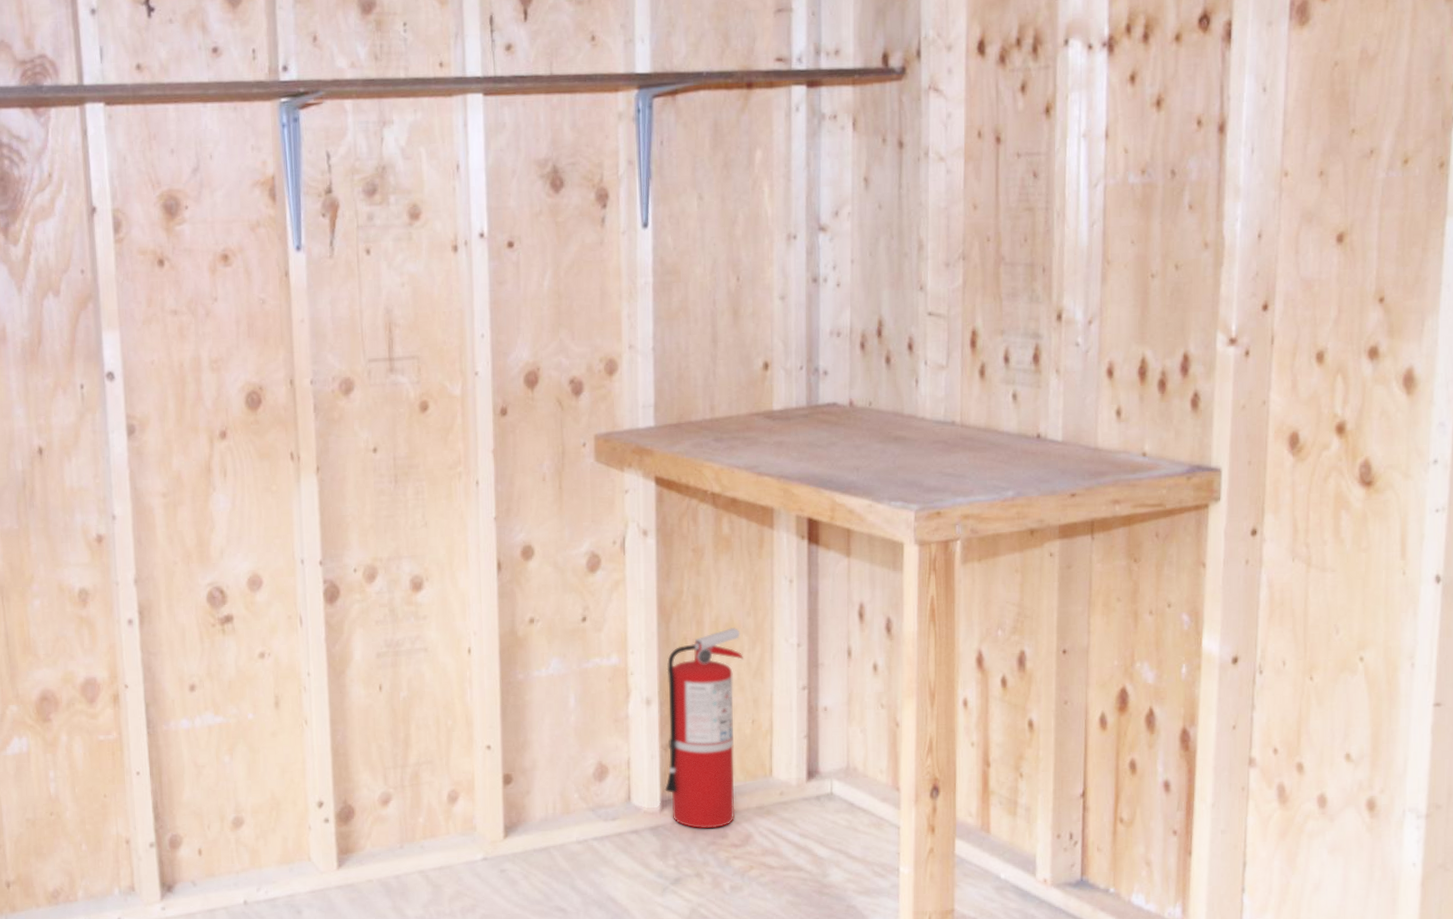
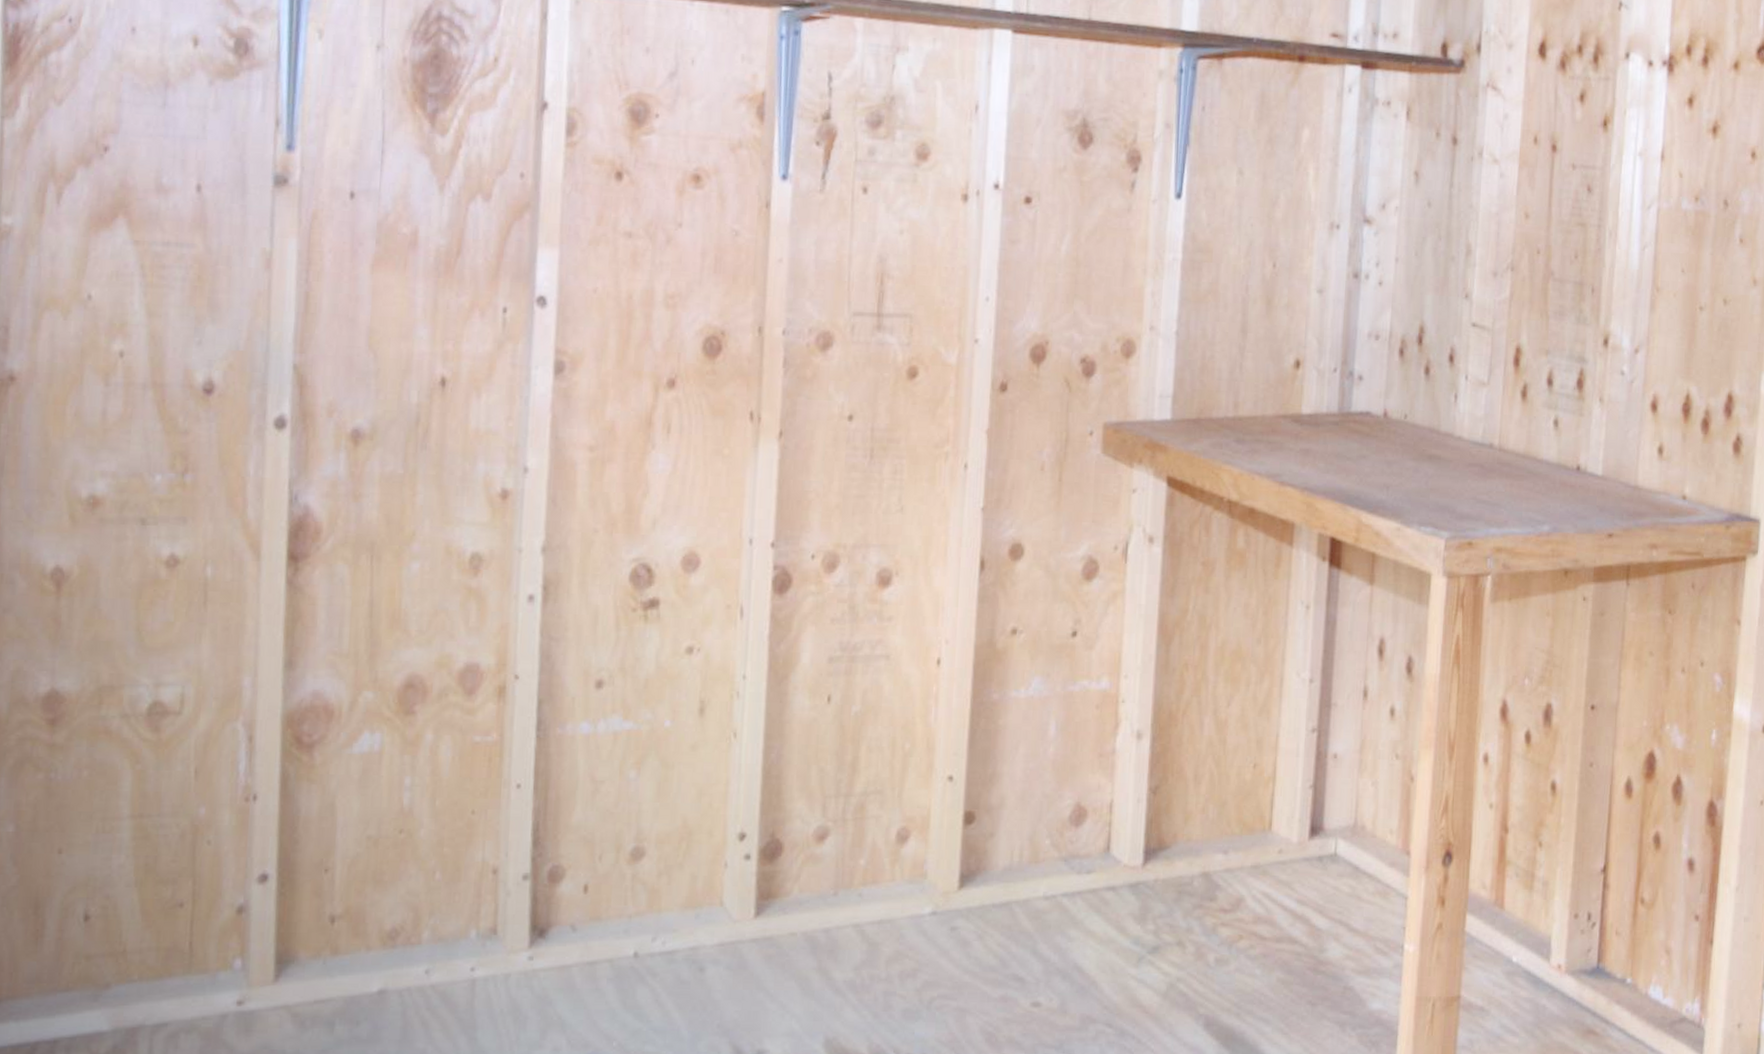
fire extinguisher: present [664,628,743,829] -> none [1149,656,1249,889]

